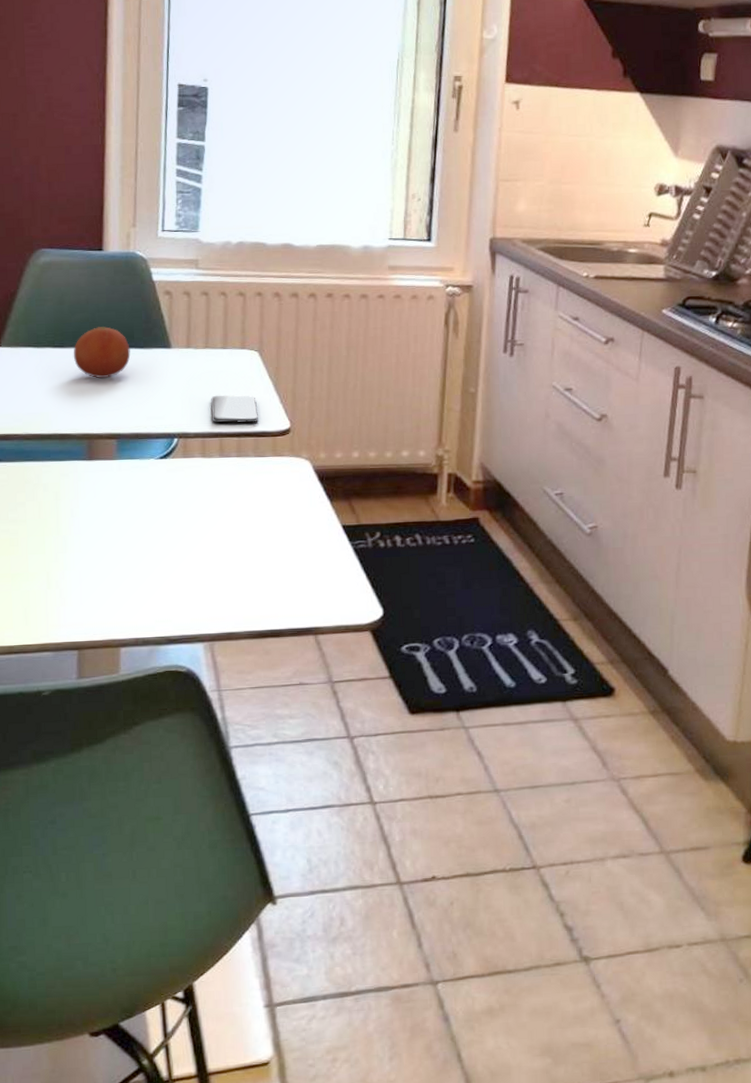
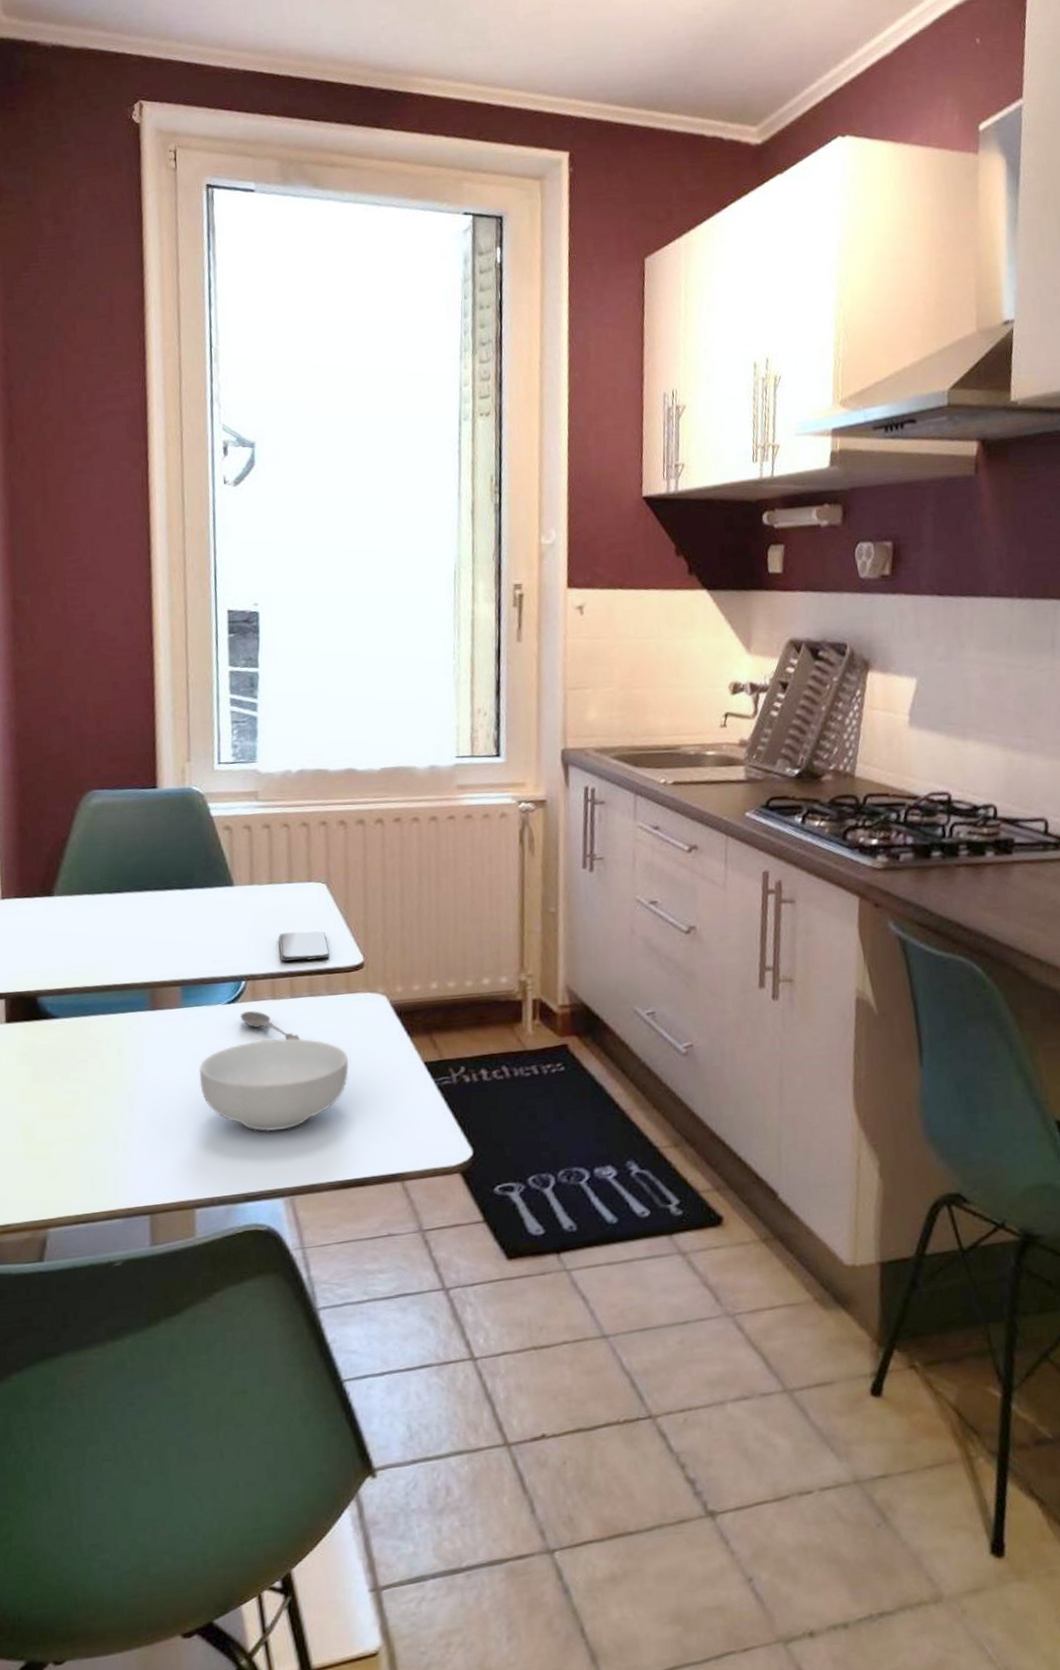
fruit: present [73,327,131,378] -> none [130,868,191,923]
cereal bowl: none [129,495,271,581] -> present [198,1038,349,1132]
soupspoon: none [171,466,227,498] -> present [240,1011,301,1041]

